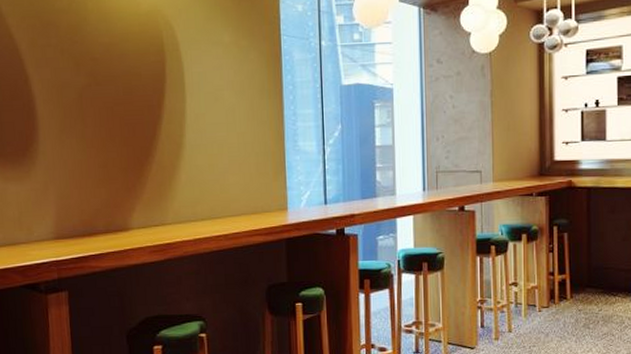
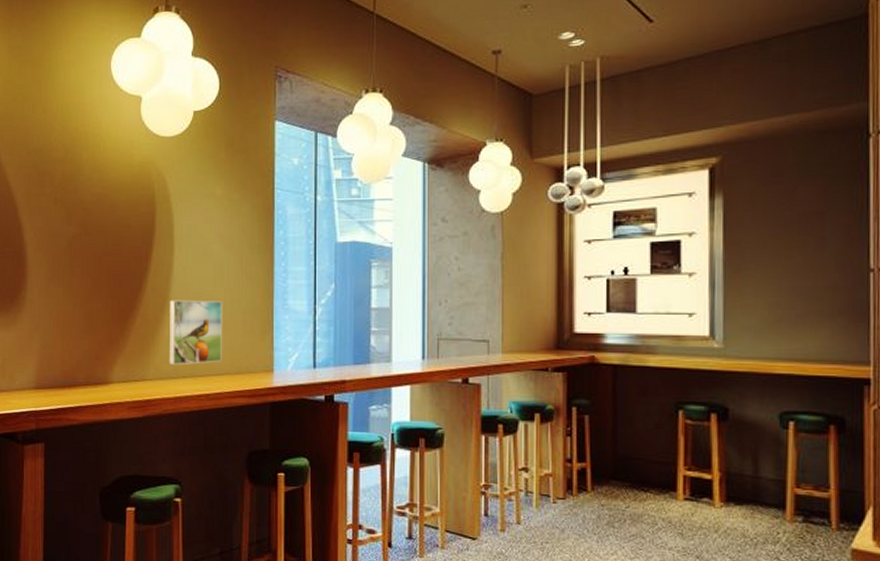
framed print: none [184,145,239,209] -> present [169,300,223,366]

